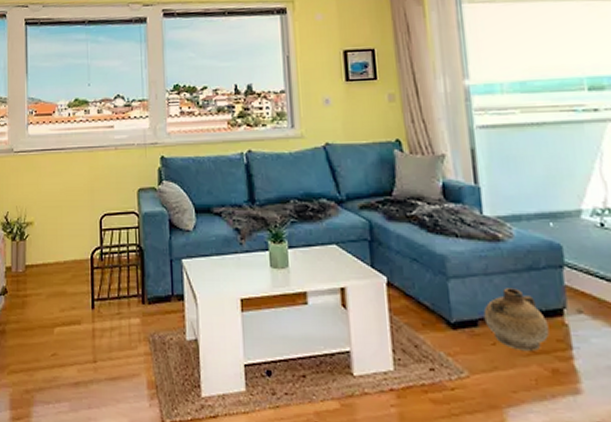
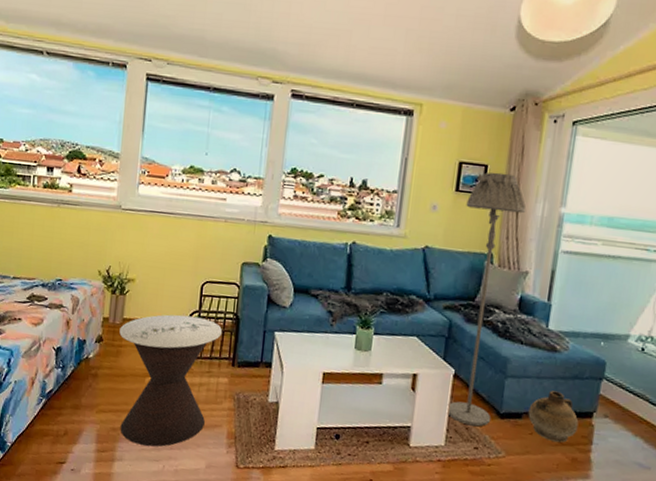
side table: none [23,253,127,407] -> present [119,314,222,447]
floor lamp: none [360,54,442,343] -> present [447,172,527,427]

